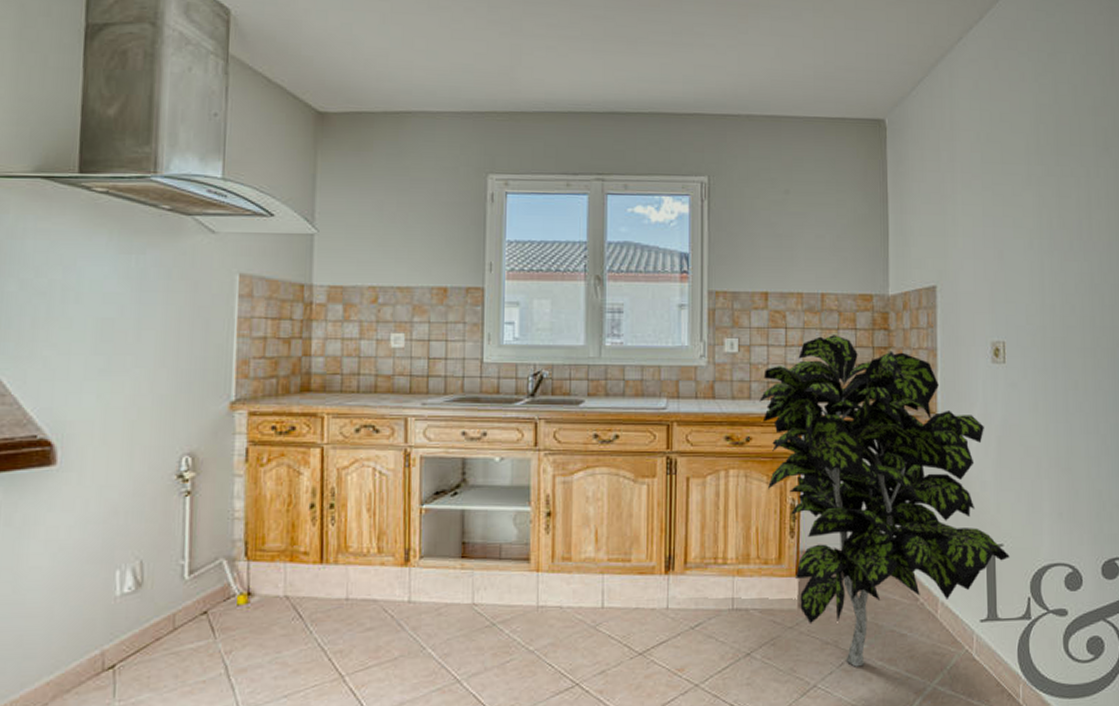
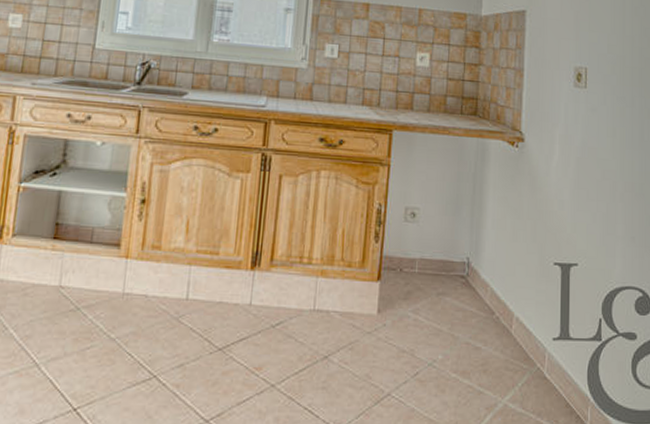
indoor plant: present [759,335,1010,667] -> none [354,48,583,378]

